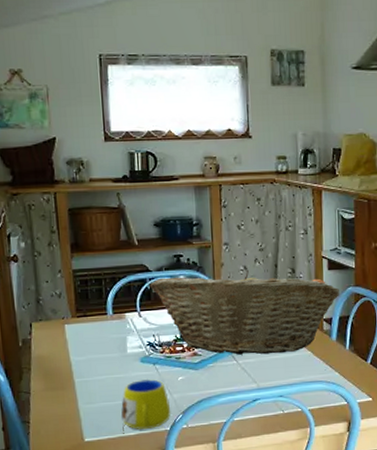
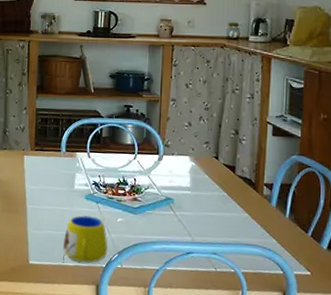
fruit basket: present [150,269,339,355] -> none [100,124,282,212]

